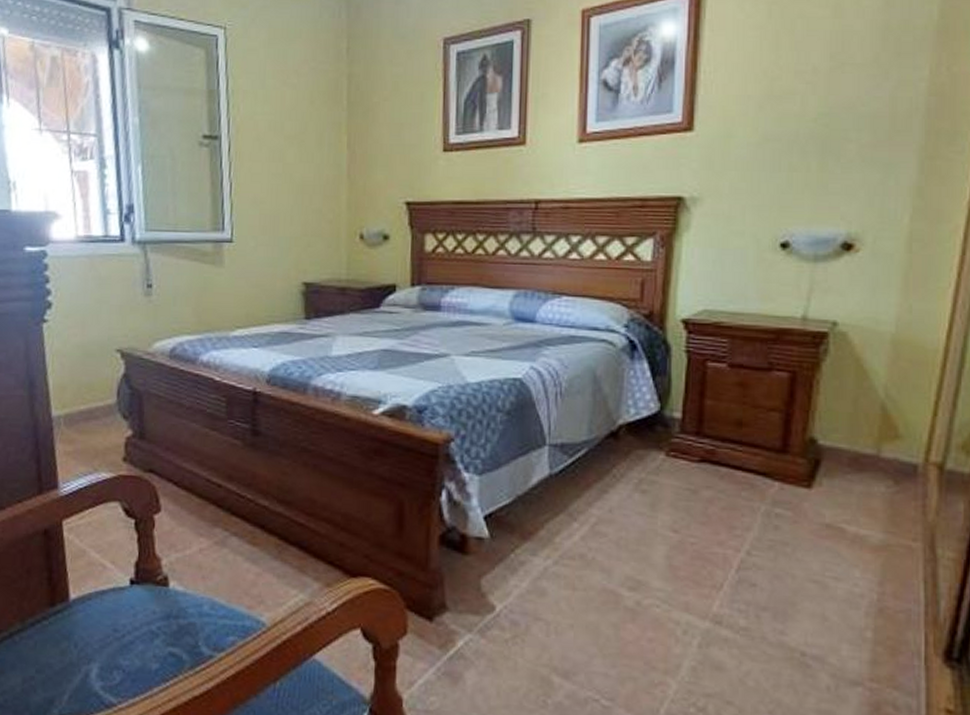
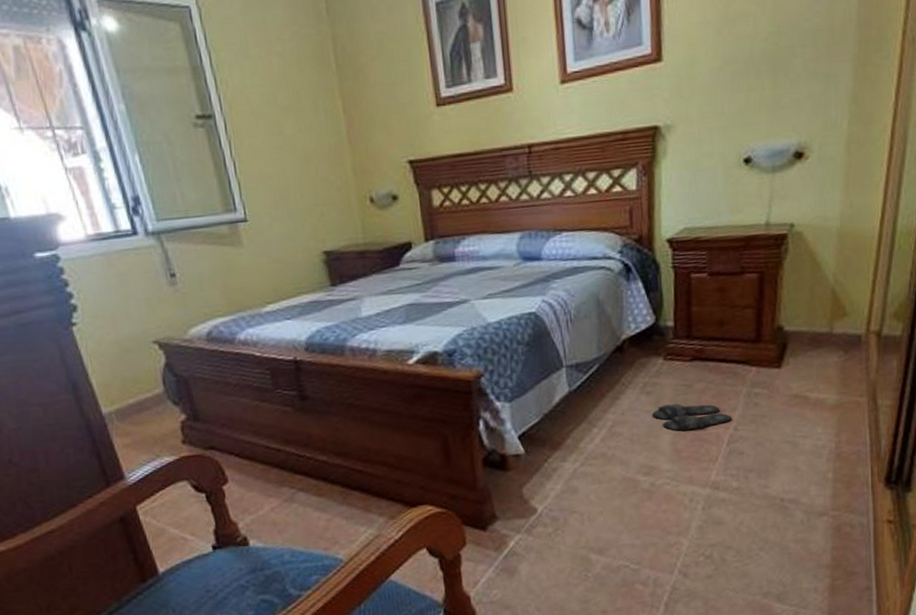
slippers: none [645,509,744,546] -> present [651,403,731,432]

